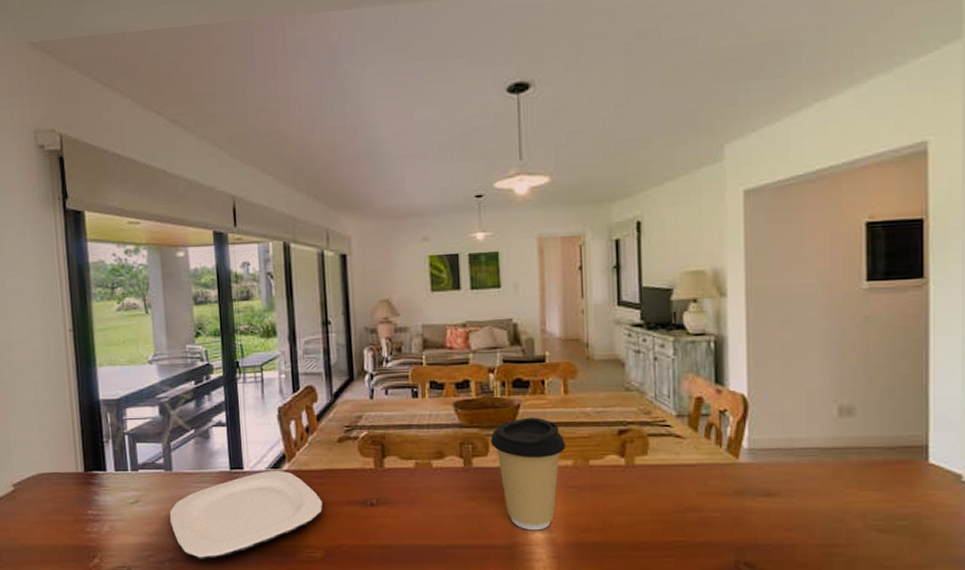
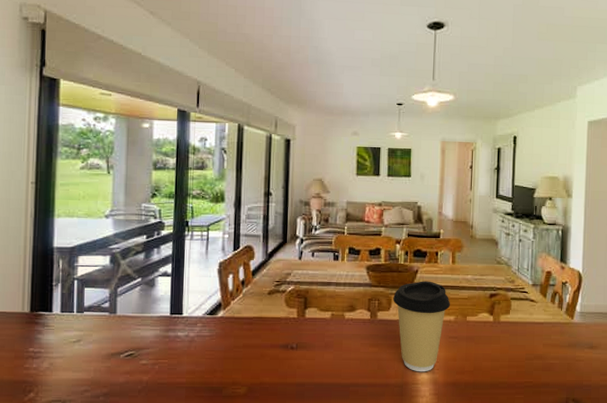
plate: present [169,470,323,559] -> none [108,316,250,394]

